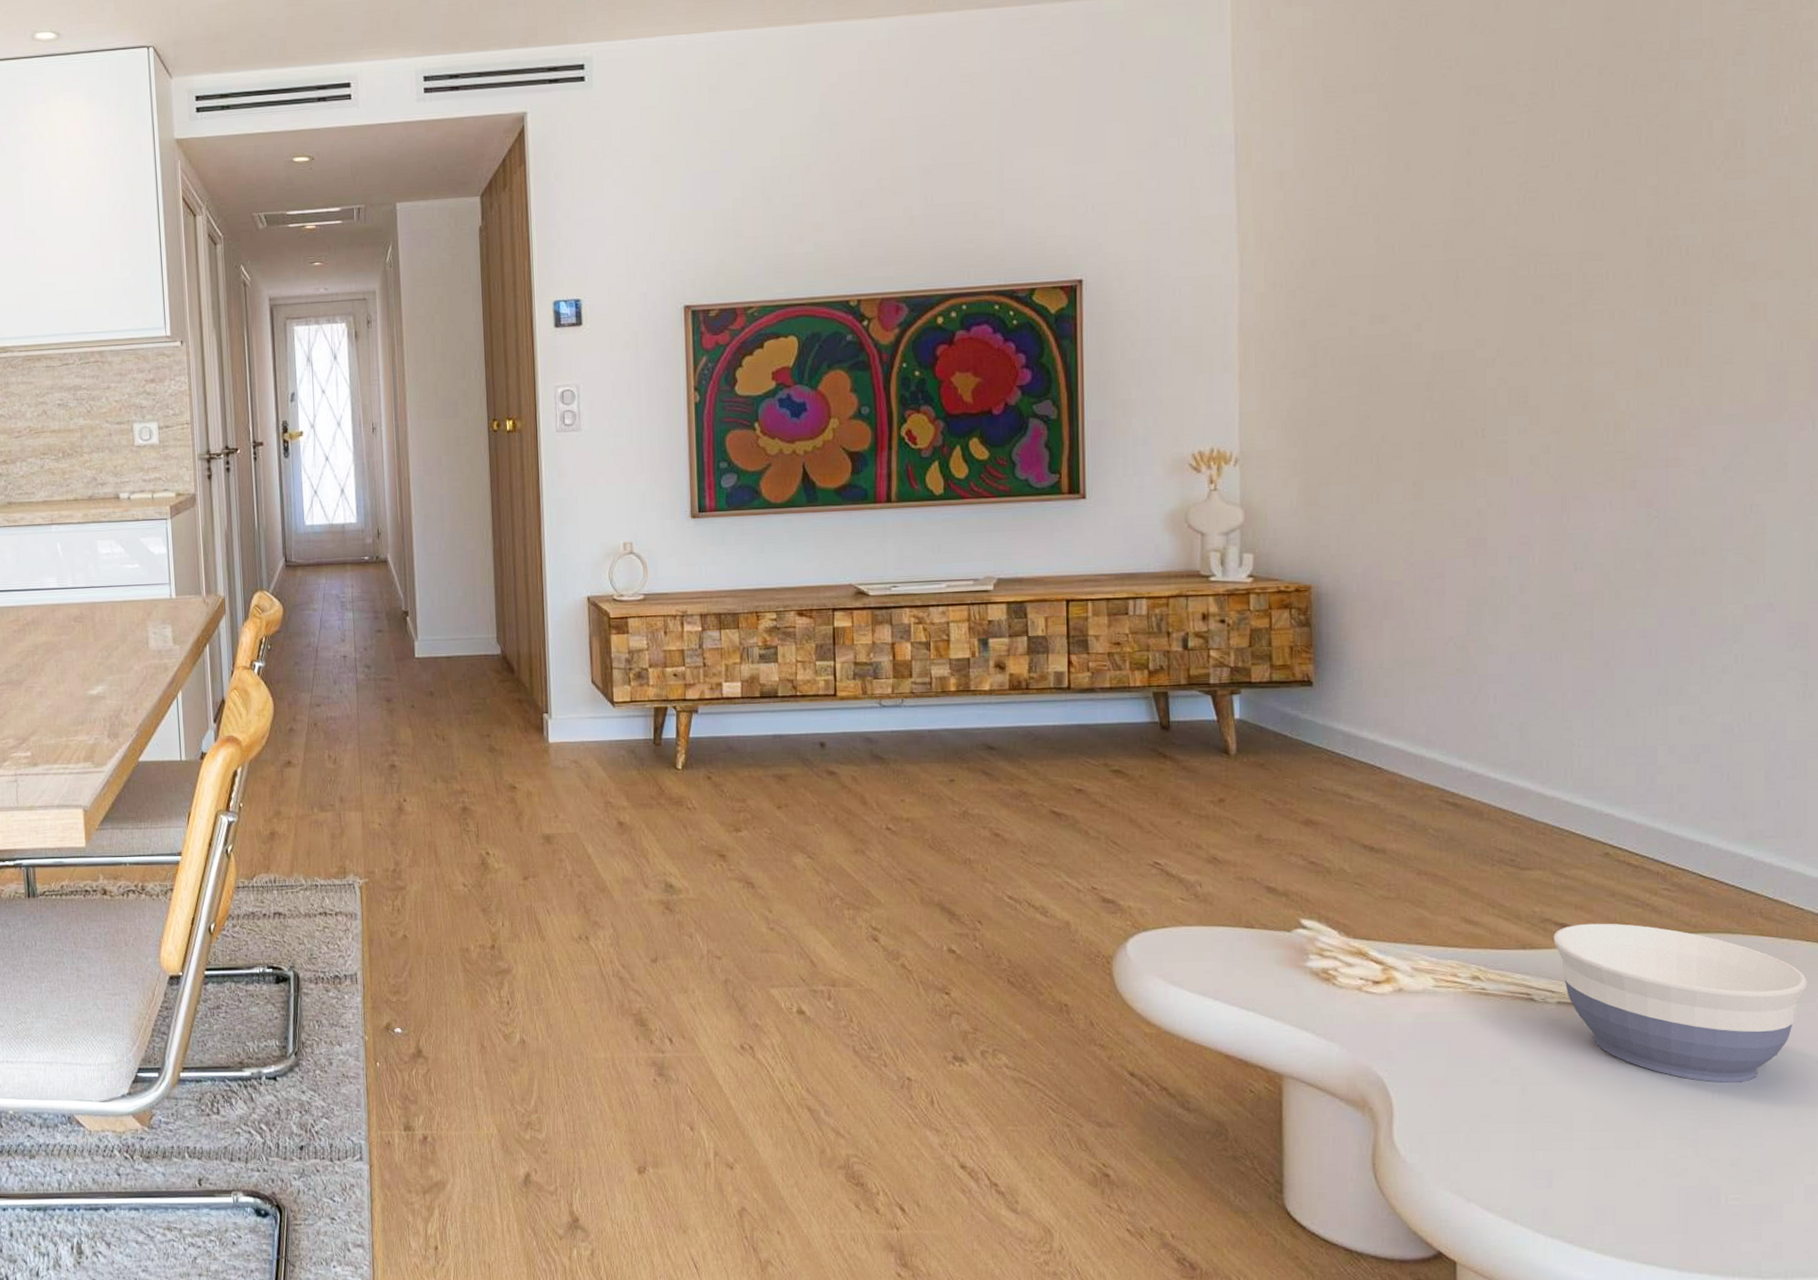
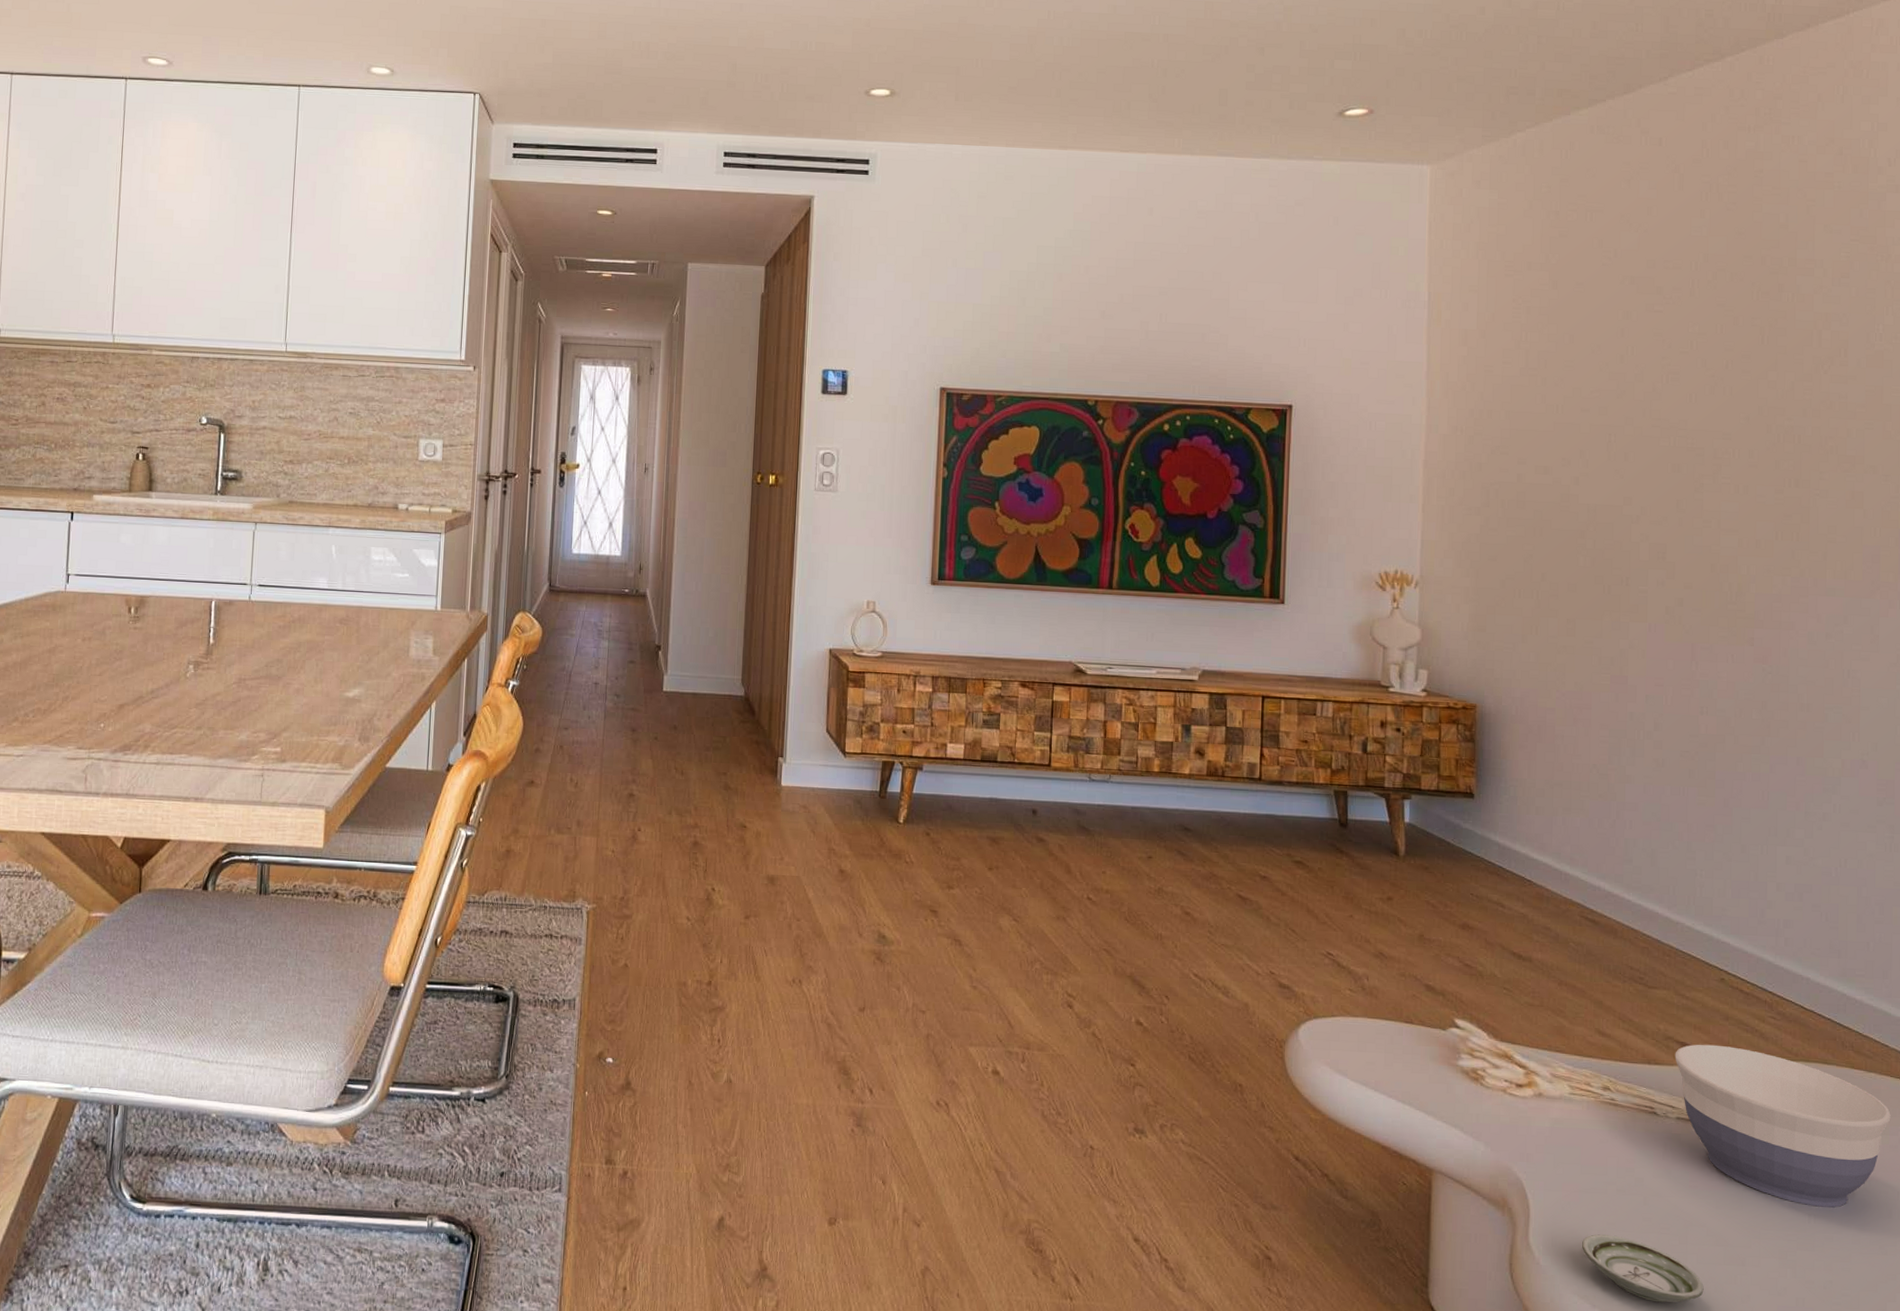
saucer: none [1453,1127,1593,1192] -> present [1582,1234,1704,1303]

